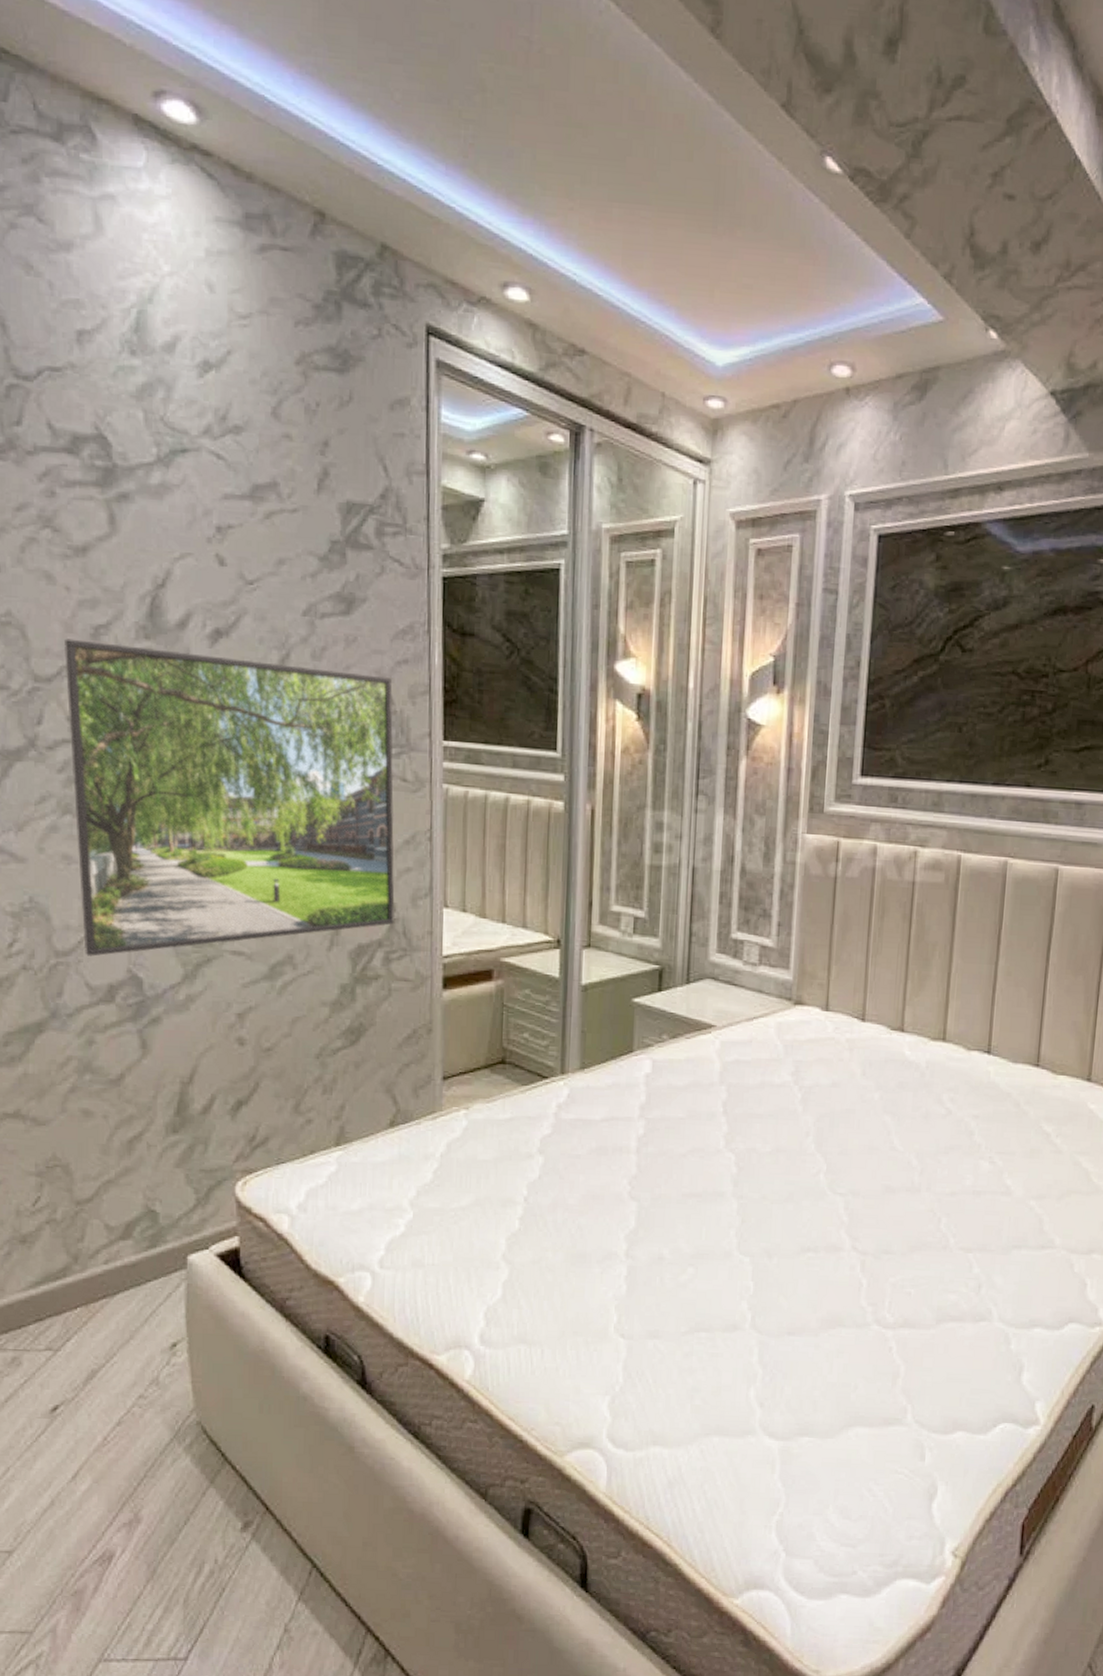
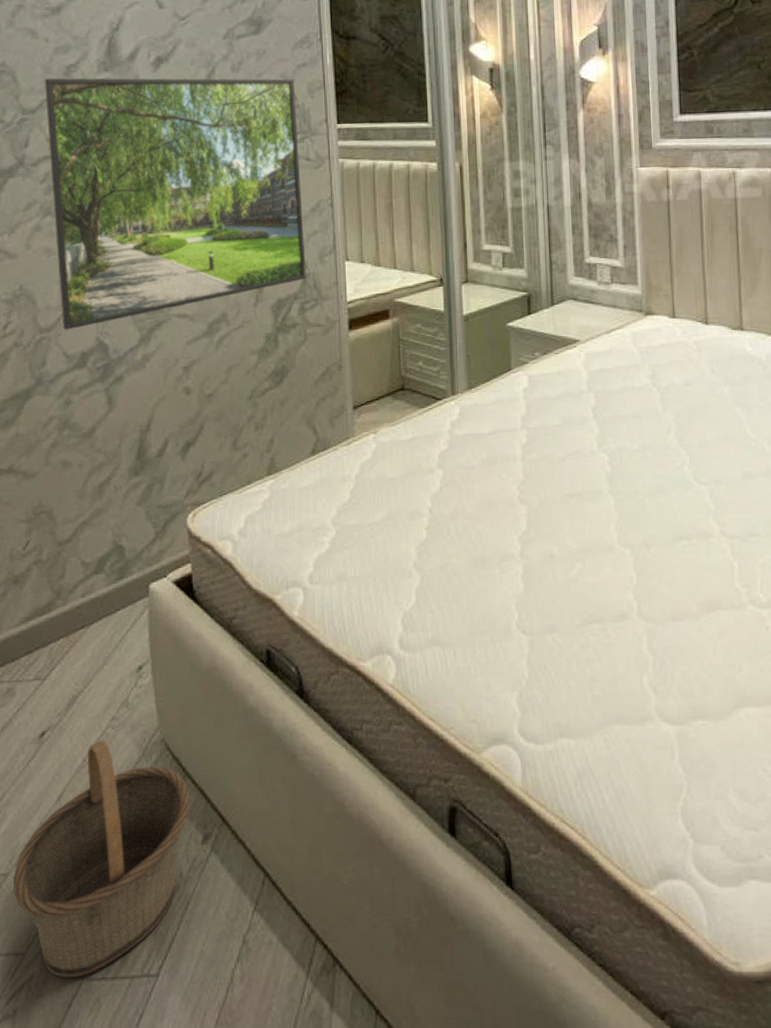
basket: none [19,1419,229,1658] -> present [13,740,190,978]

